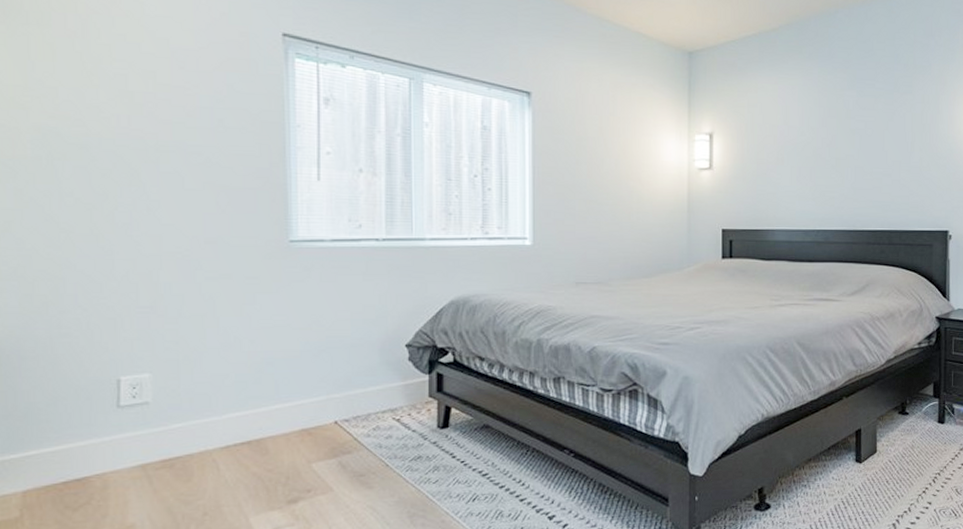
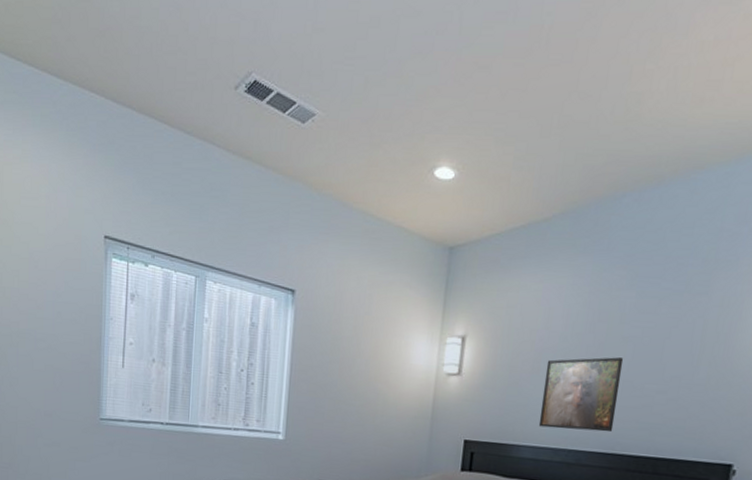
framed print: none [788,147,854,212] -> present [538,357,624,432]

